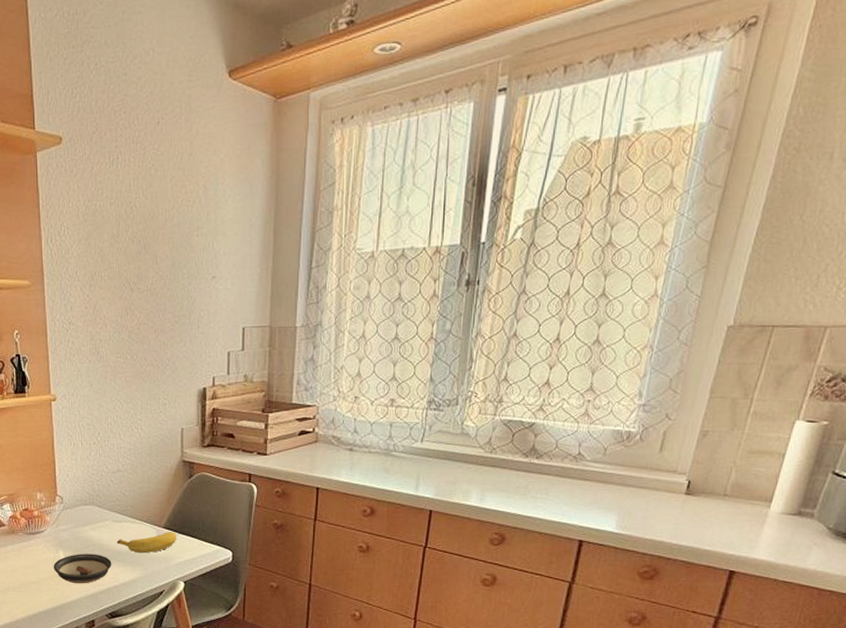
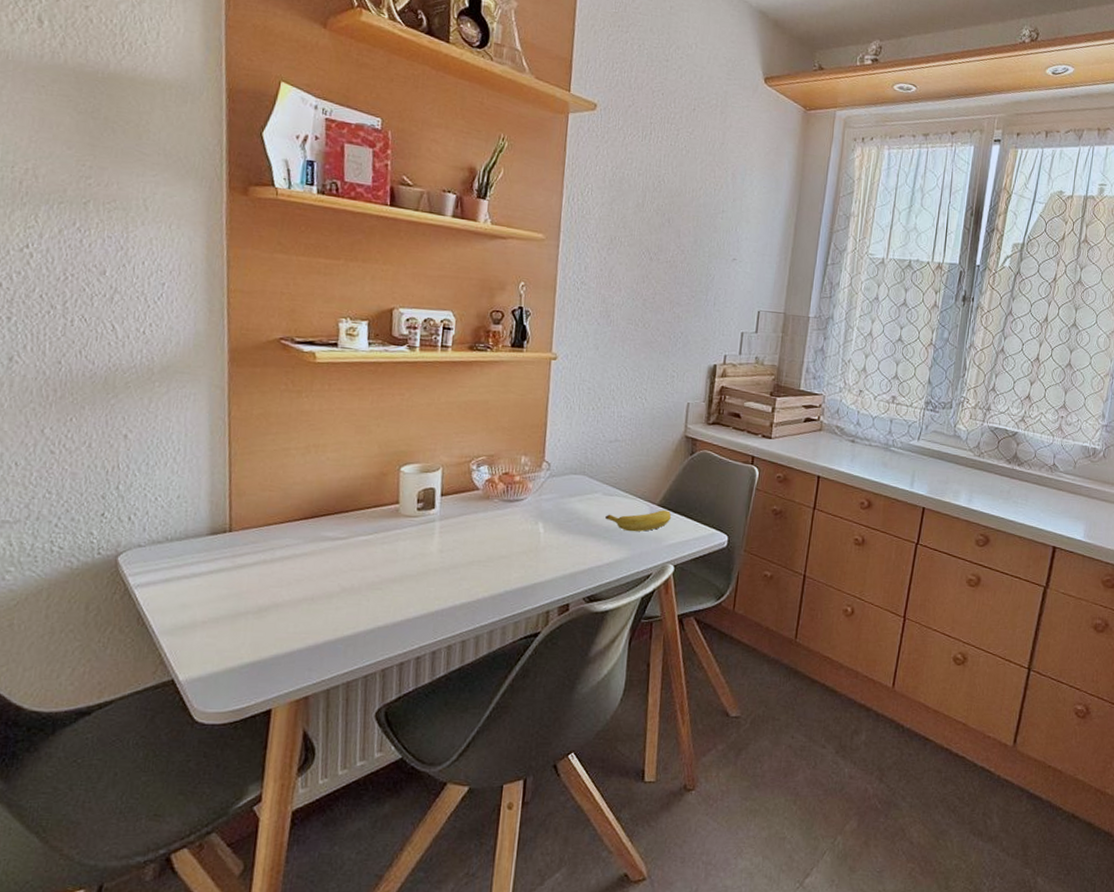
saucer: present [53,554,112,584] -> none [529,527,597,562]

